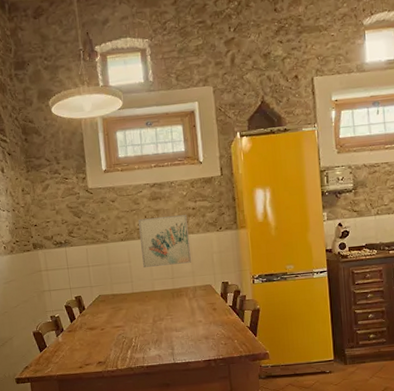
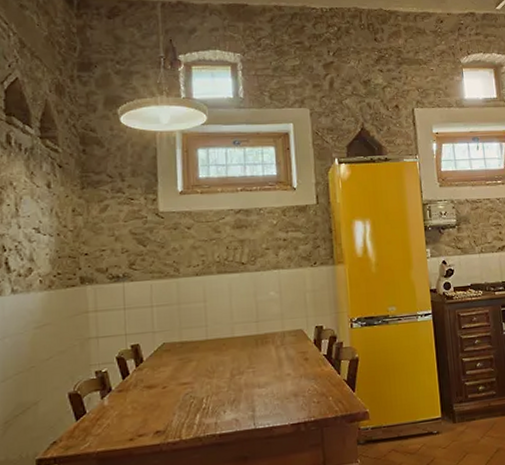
wall art: present [137,214,192,268] -> none [217,246,281,308]

